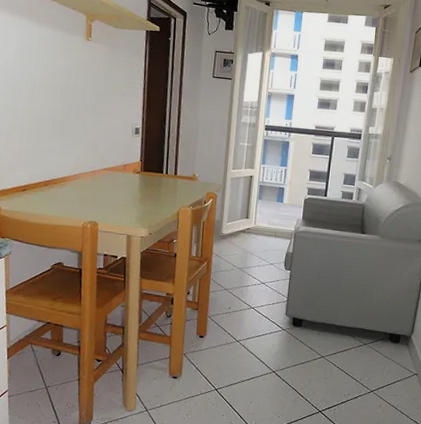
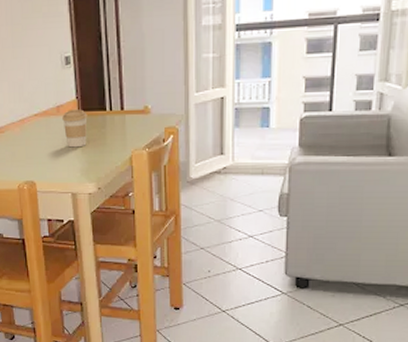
coffee cup: none [127,169,148,200] -> present [62,109,88,148]

